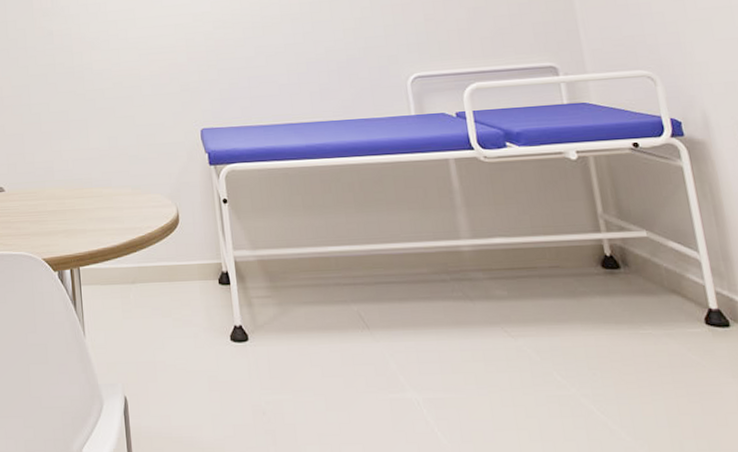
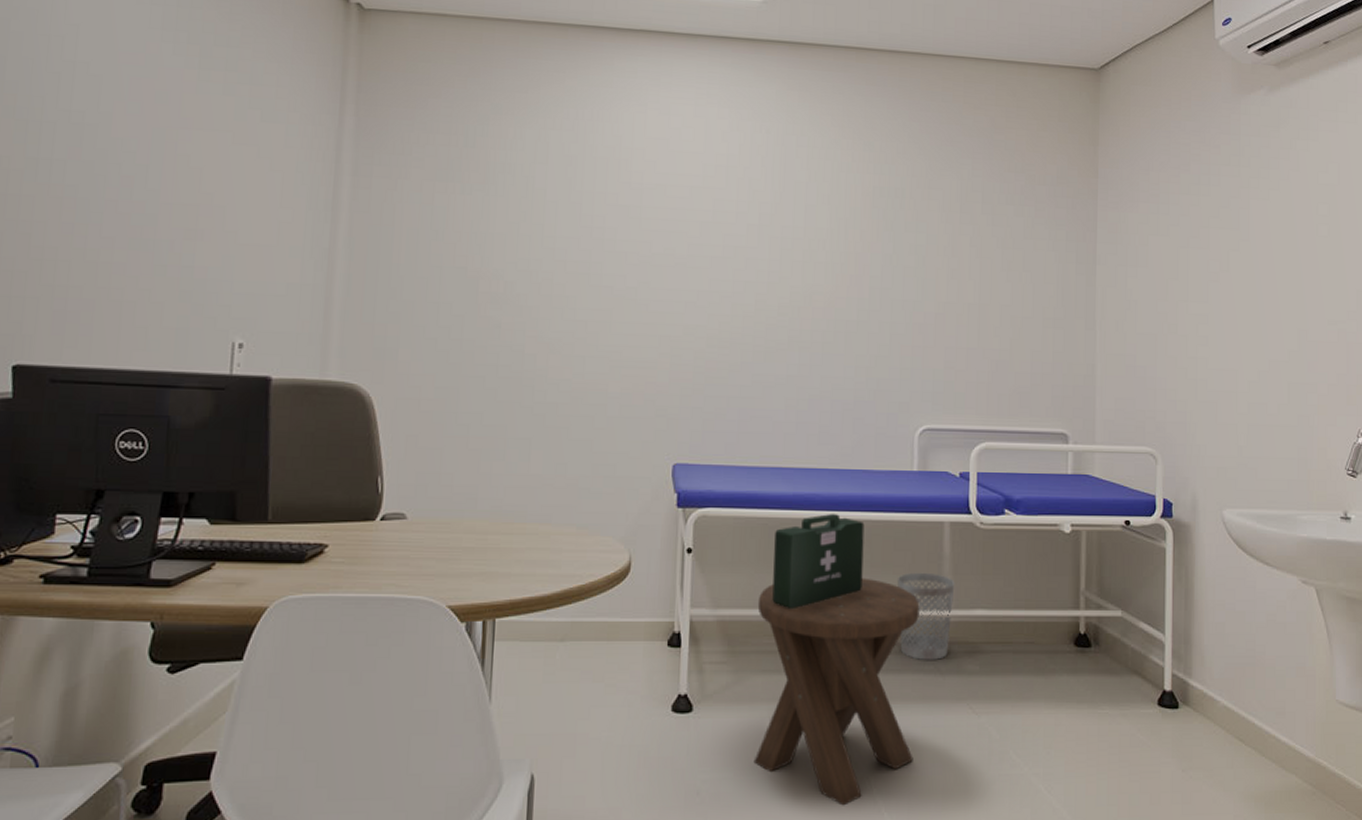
music stool: none [290,214,457,426] -> present [753,577,920,806]
first-aid kit: none [295,159,382,247] -> present [772,513,865,610]
wastebasket: none [412,206,474,288] -> present [897,572,955,660]

